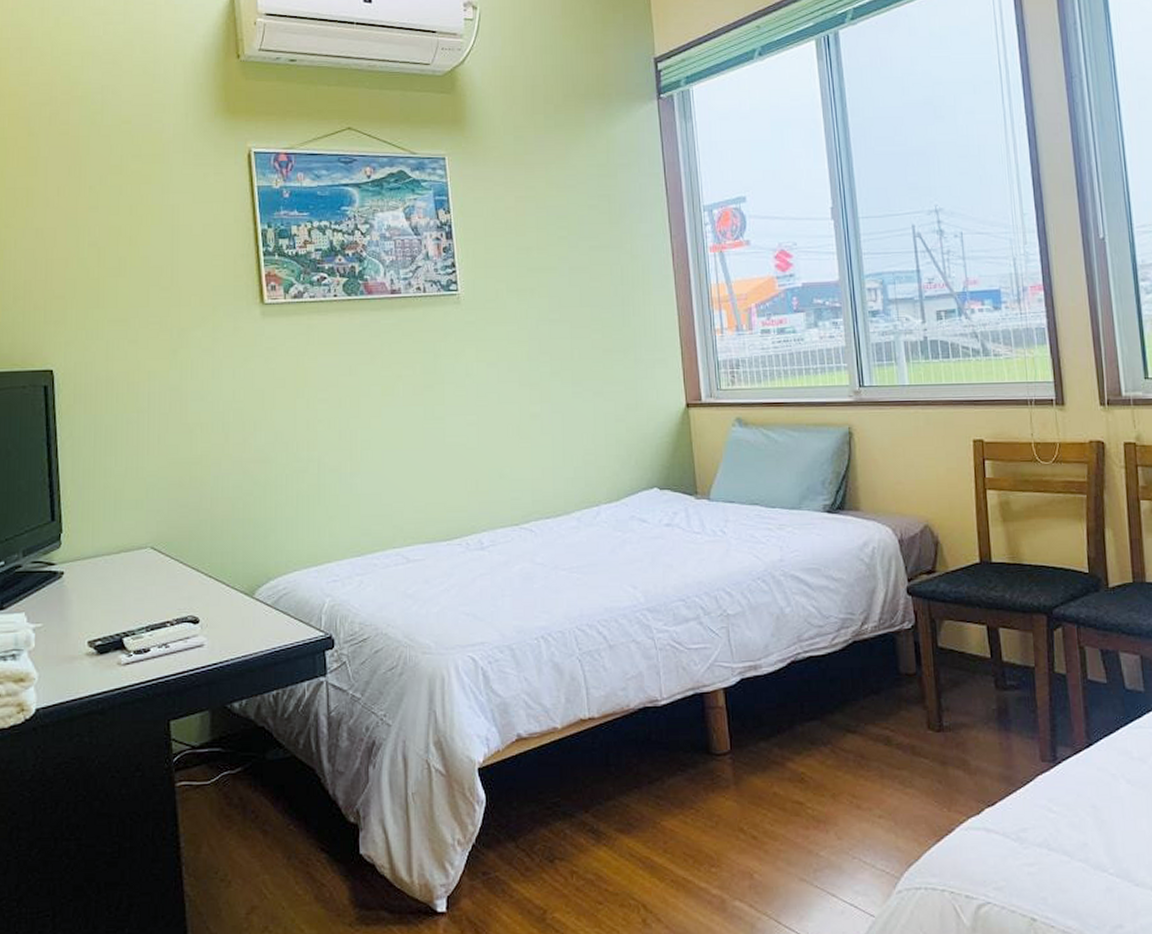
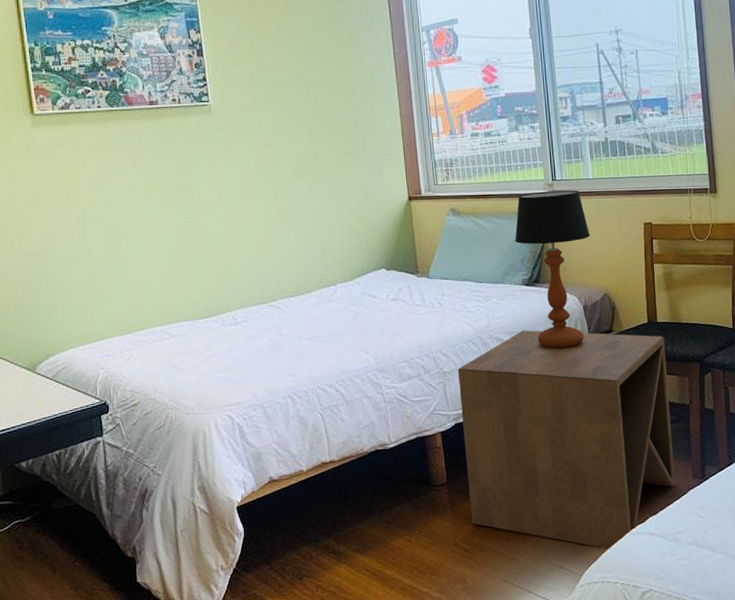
side table: none [744,567,1019,847] -> present [457,330,676,550]
table lamp: none [814,398,907,591] -> present [515,190,591,349]

